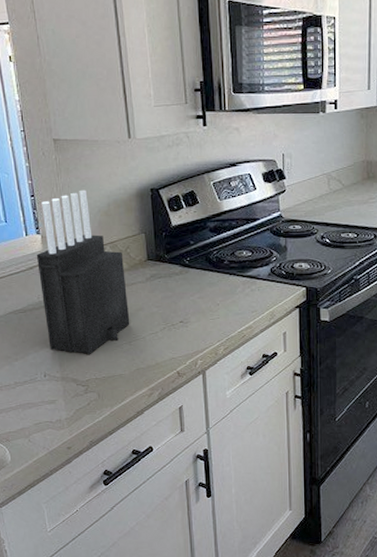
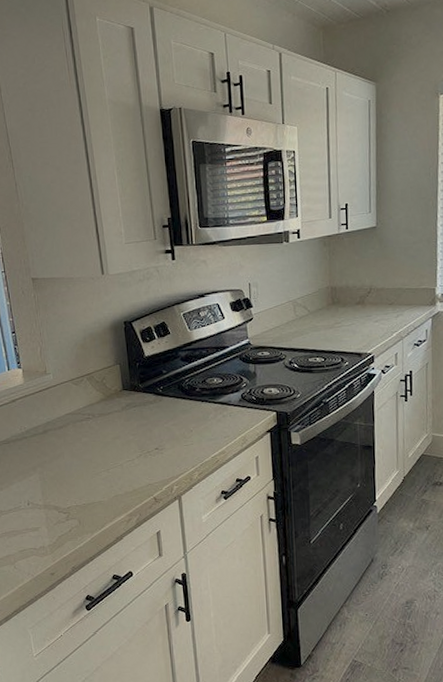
knife block: present [36,189,130,354] -> none [18,325,108,482]

